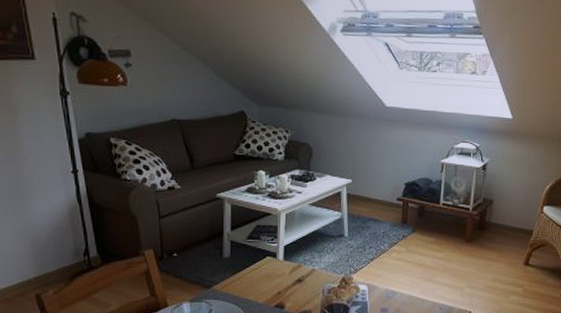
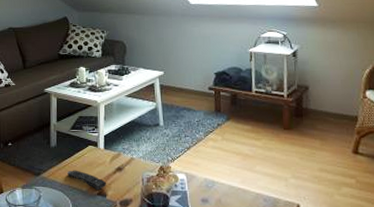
remote control: none [242,282,285,302] -> present [67,170,107,190]

